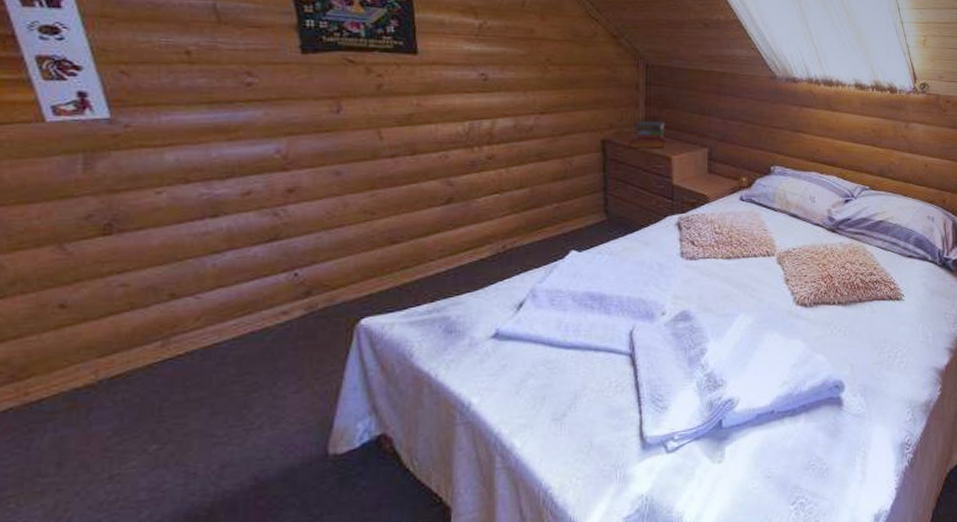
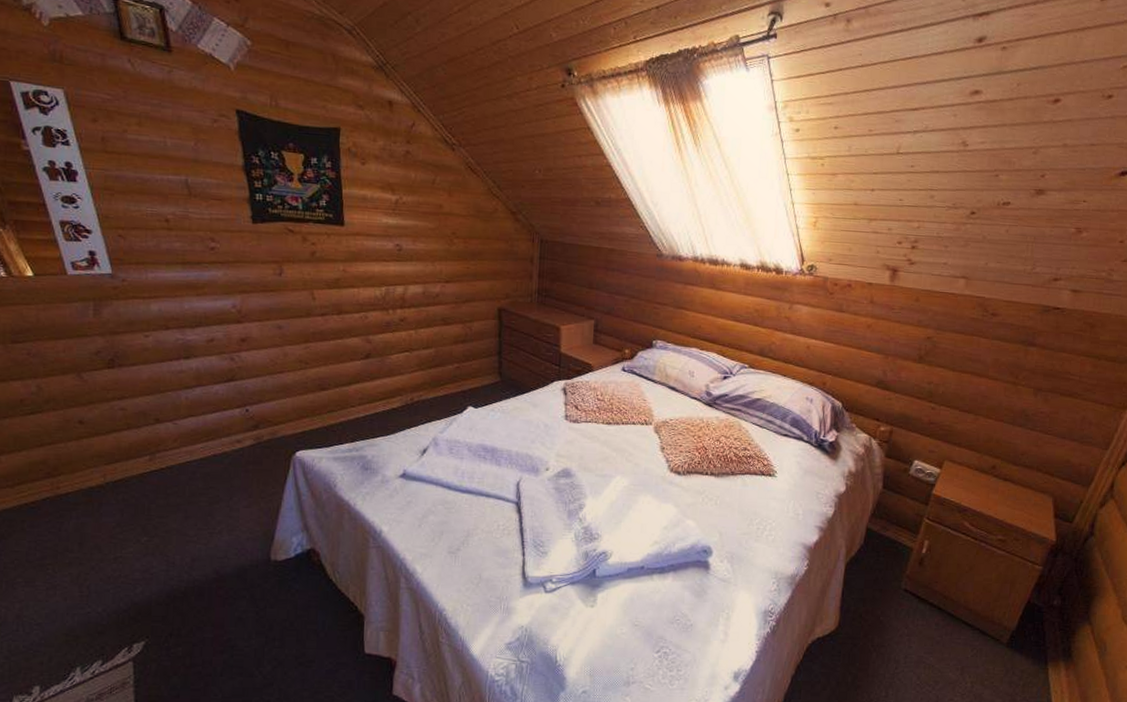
books: present [630,121,665,148] -> none [523,292,556,319]

